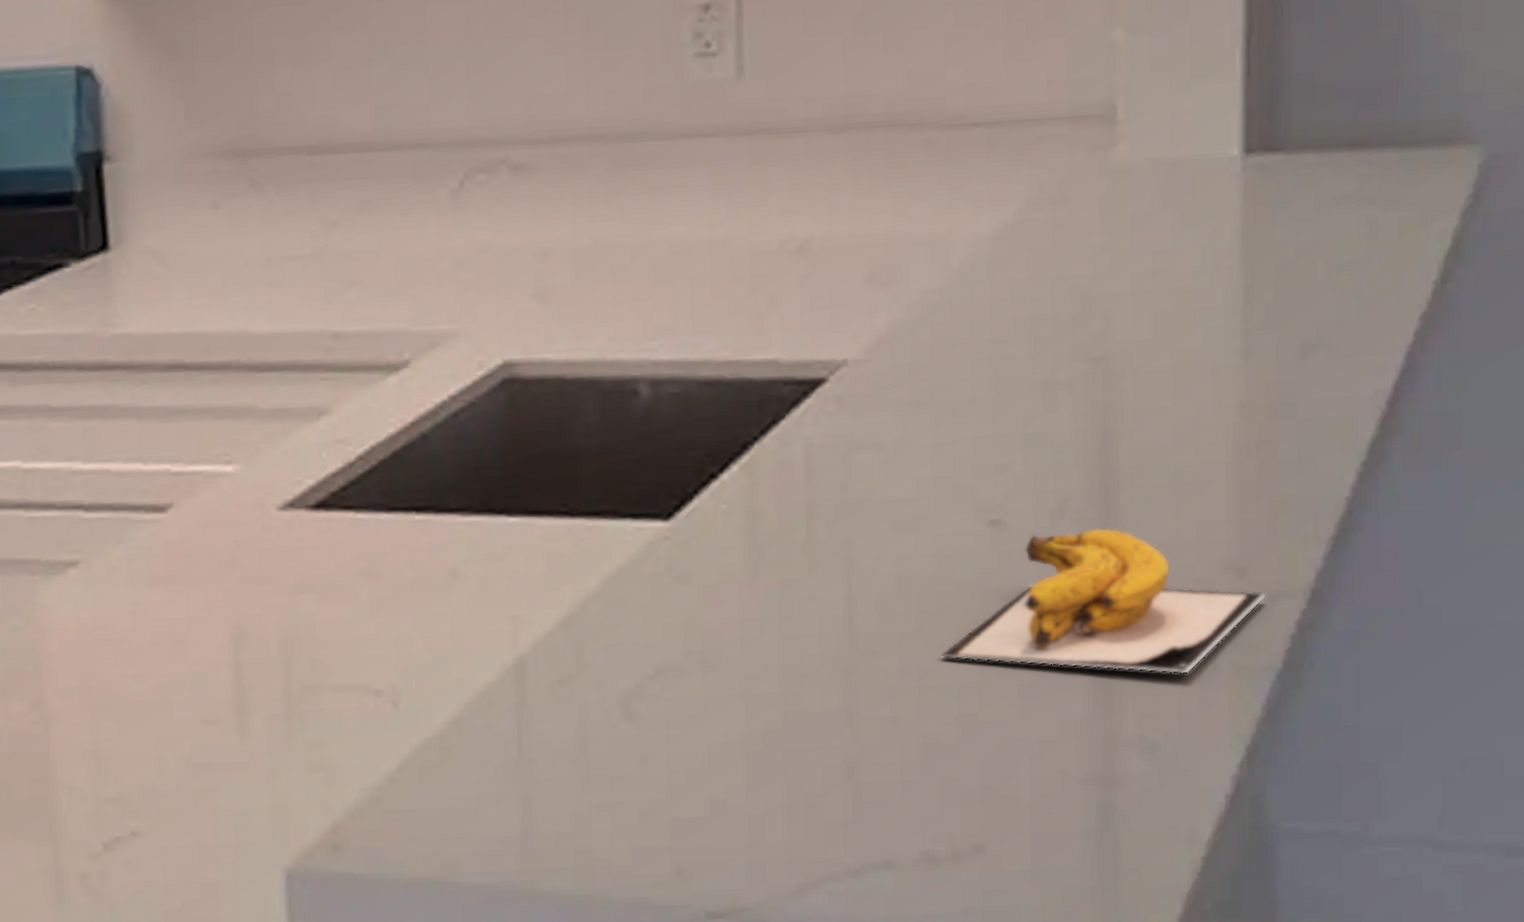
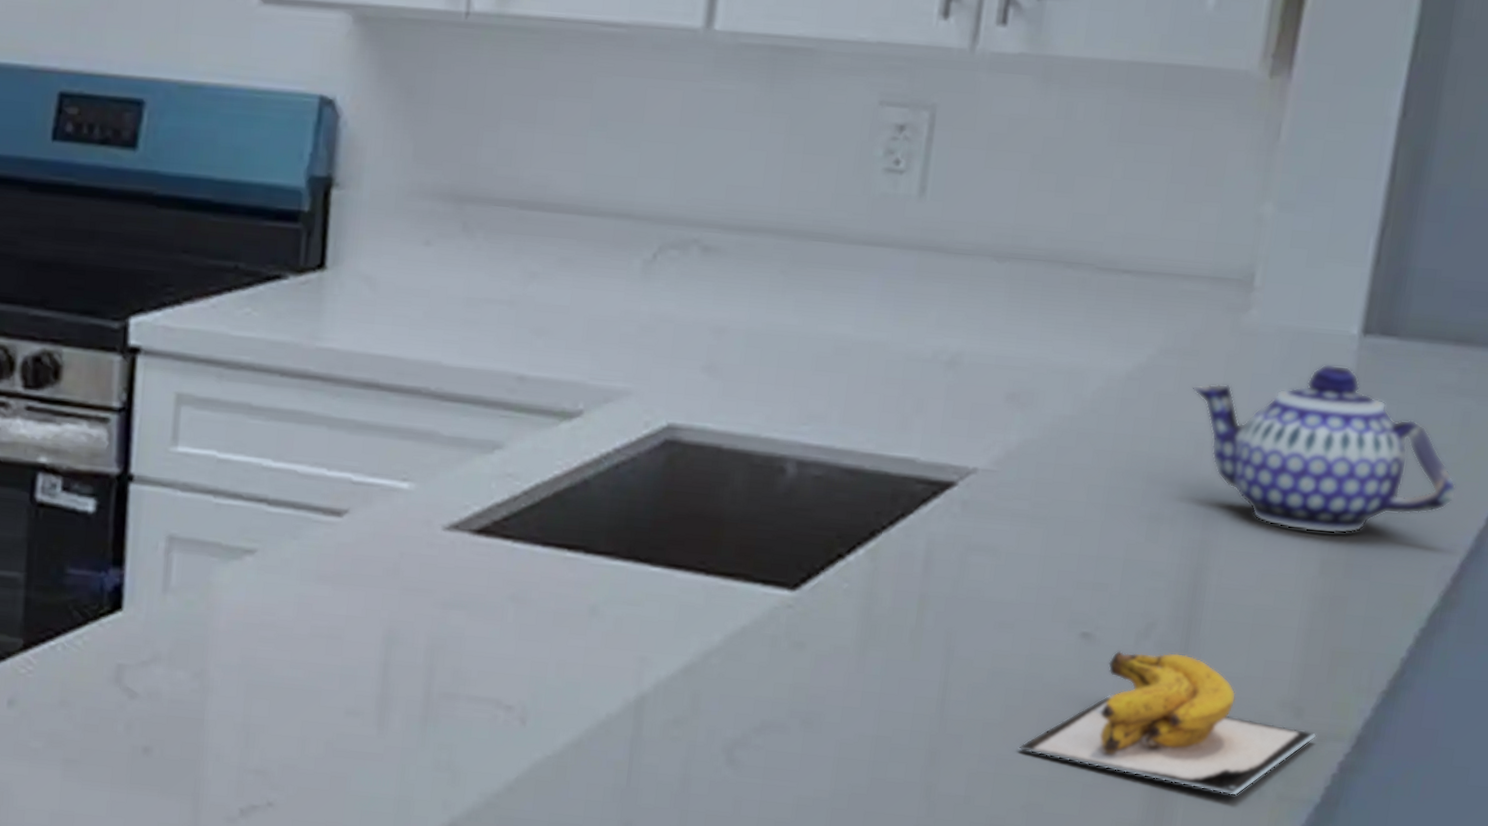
teapot: none [1067,191,1376,376] -> present [1192,364,1457,534]

